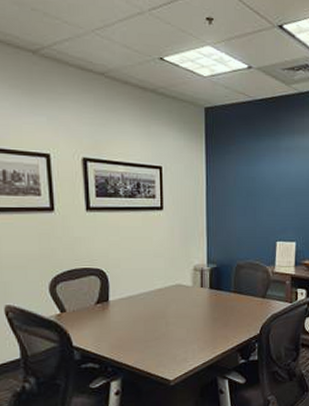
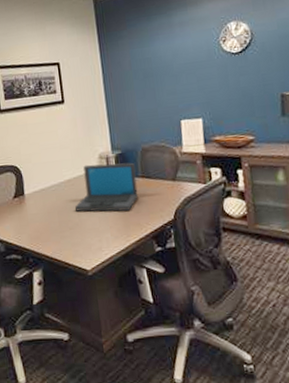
laptop: none [163,275,228,325] -> present [74,162,138,212]

